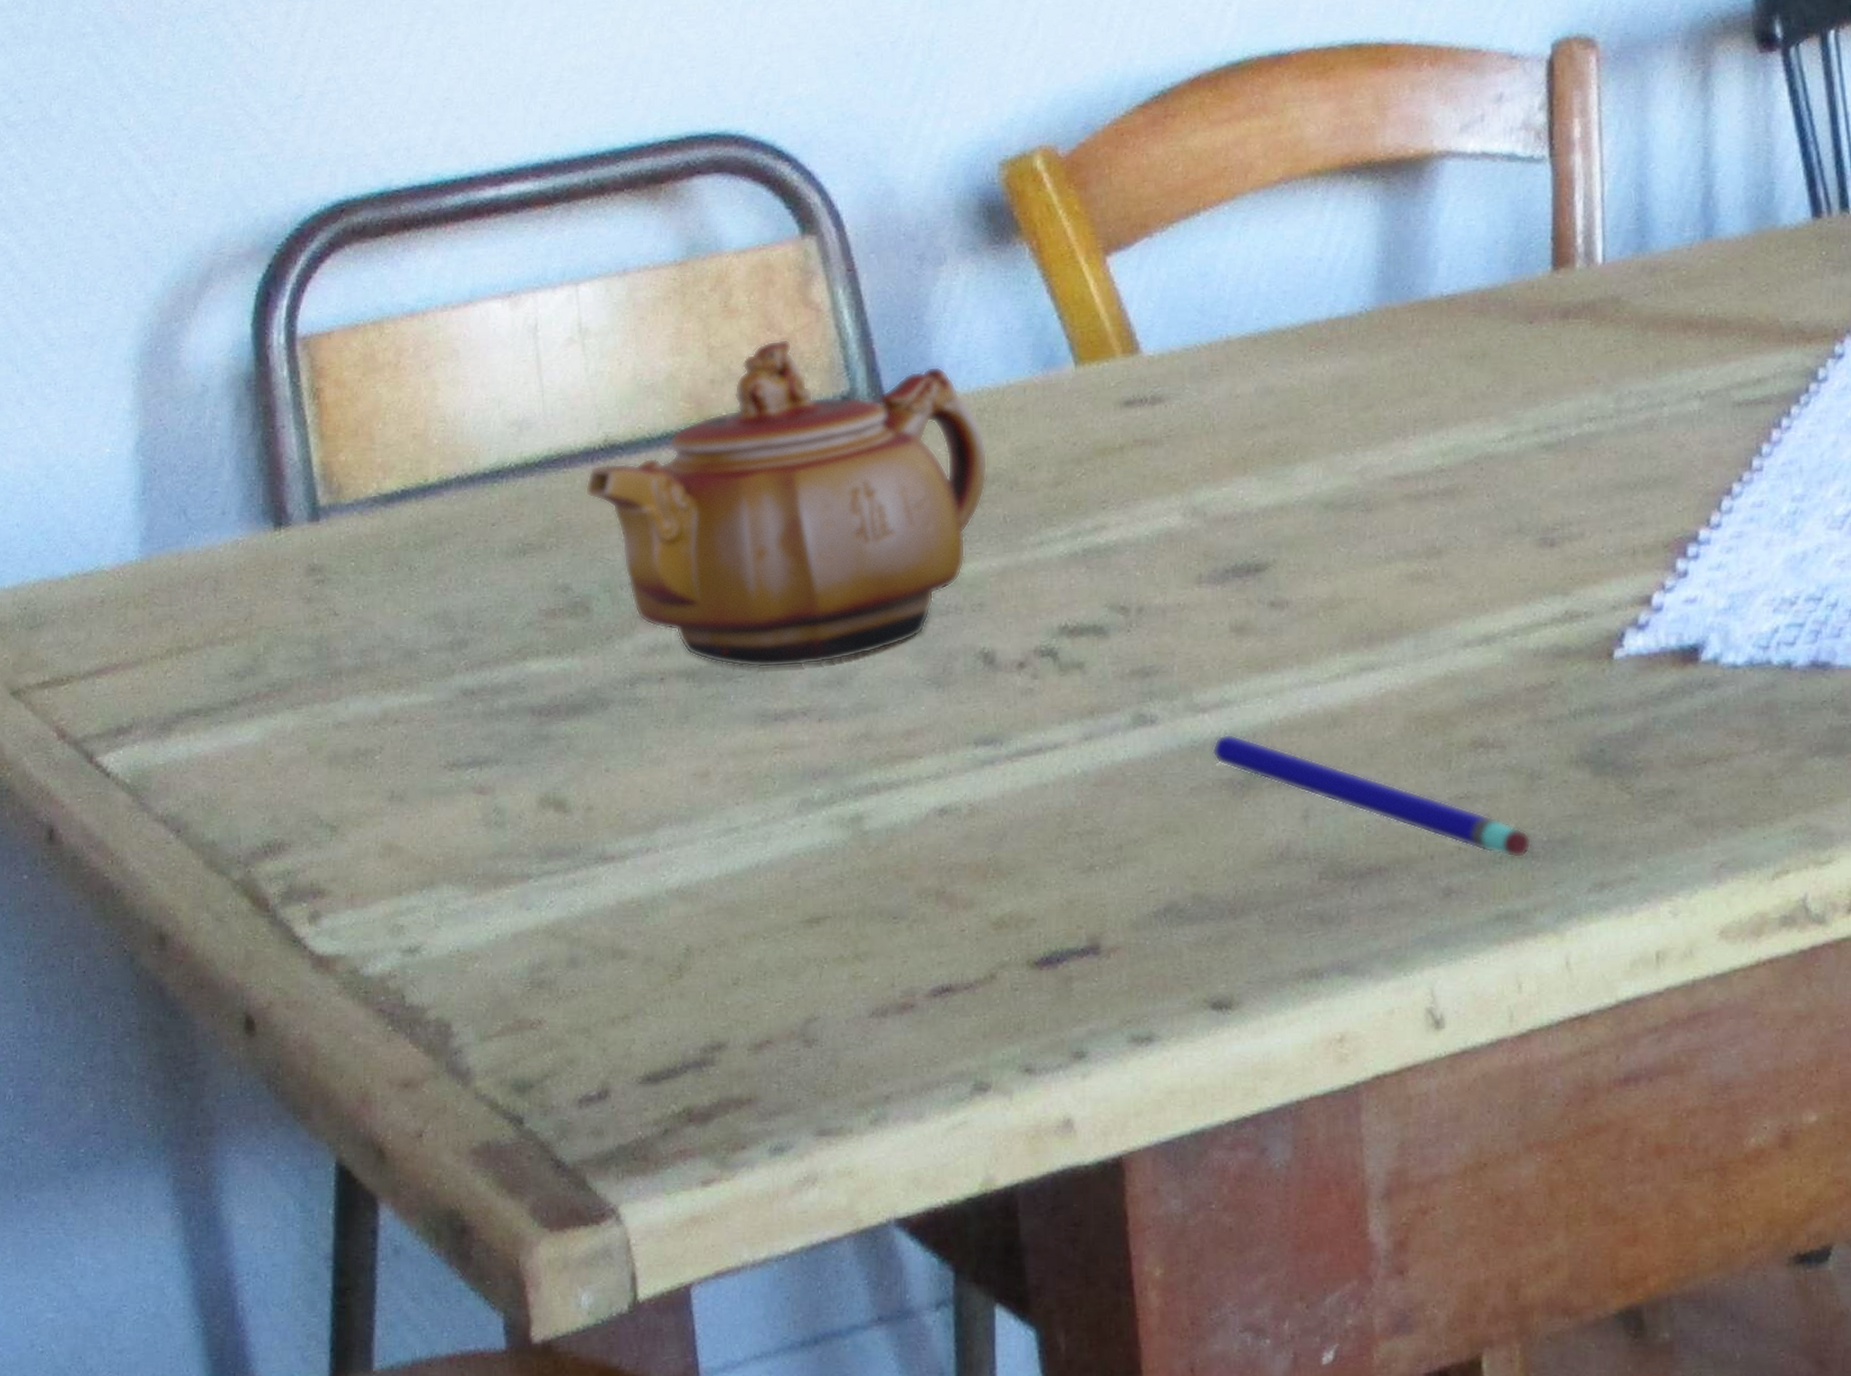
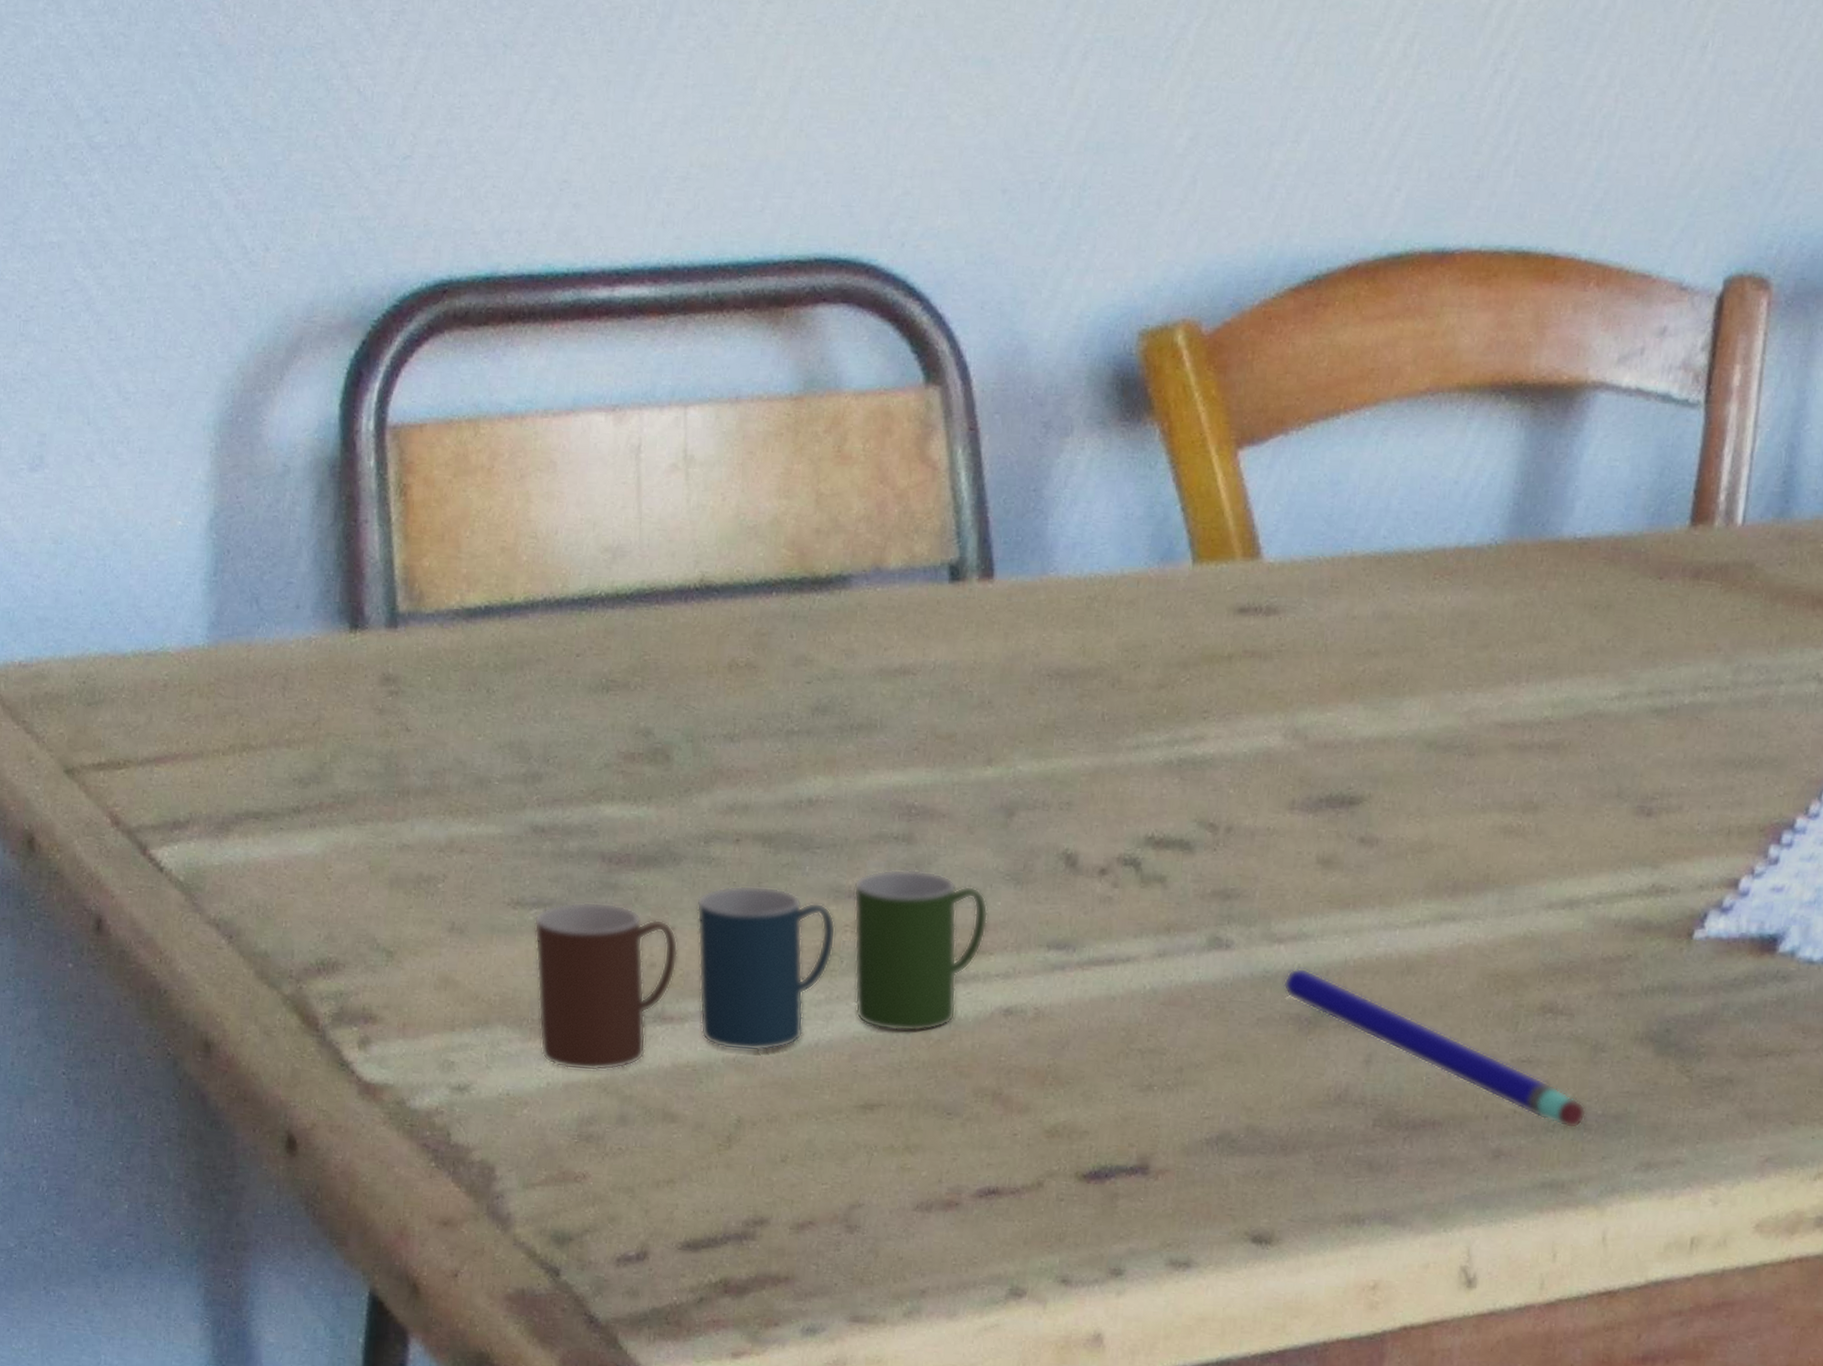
cup: none [470,685,914,920] -> present [533,868,989,1072]
teapot: present [585,338,988,669] -> none [675,494,1093,845]

